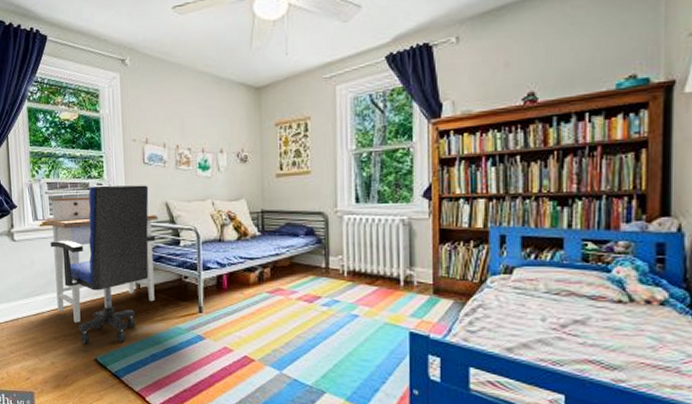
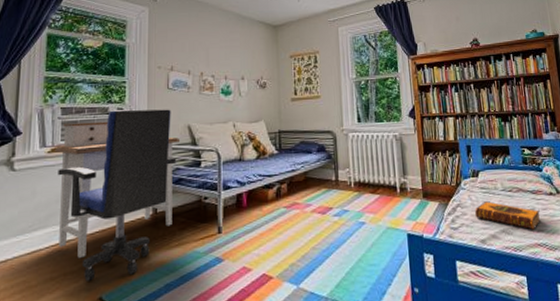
hardback book: none [503,304,598,343] -> present [475,201,541,230]

